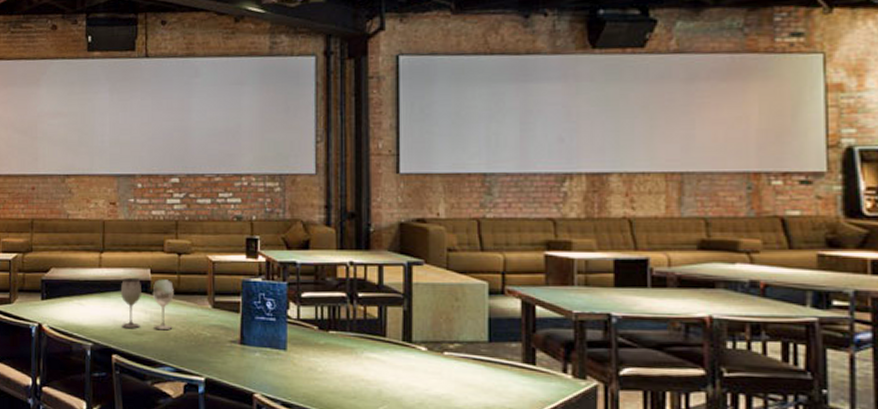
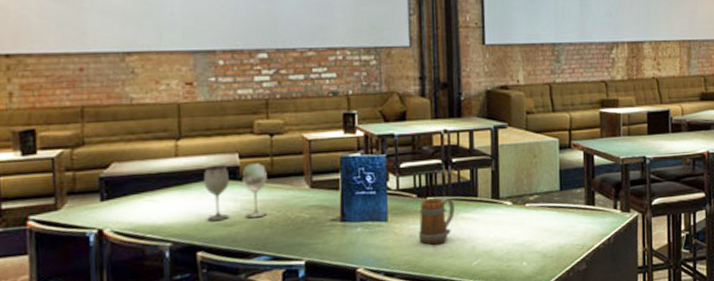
beer mug: none [319,333,359,382] -> present [419,197,455,245]

